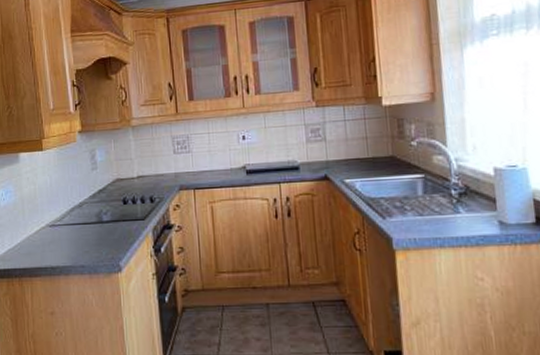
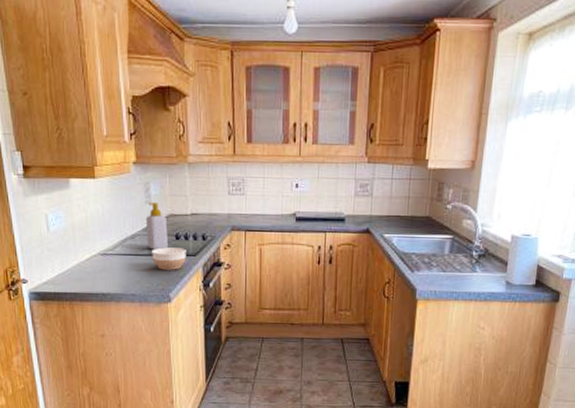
soap bottle: none [92,169,116,217] -> present [145,203,168,250]
bowl: none [99,213,135,237] -> present [151,247,186,270]

